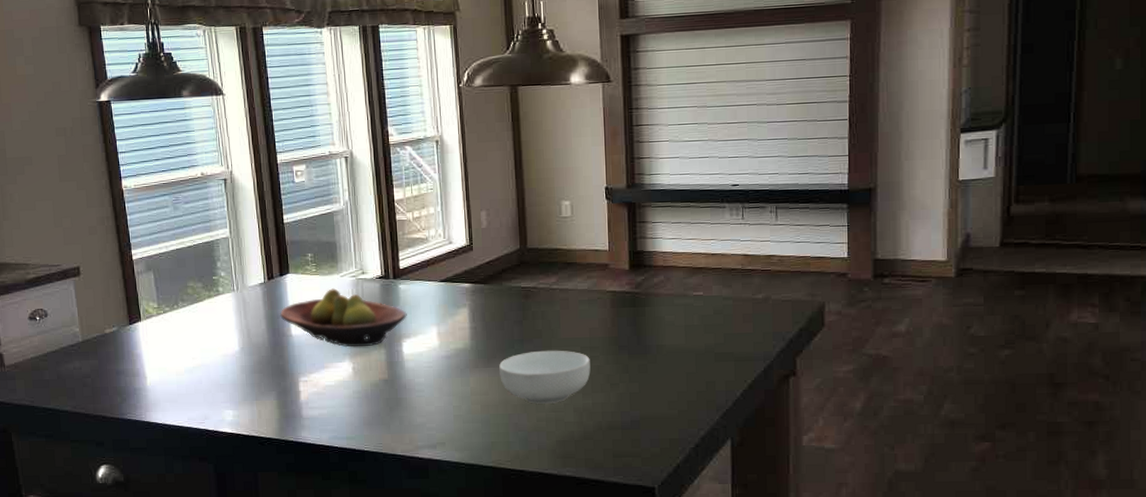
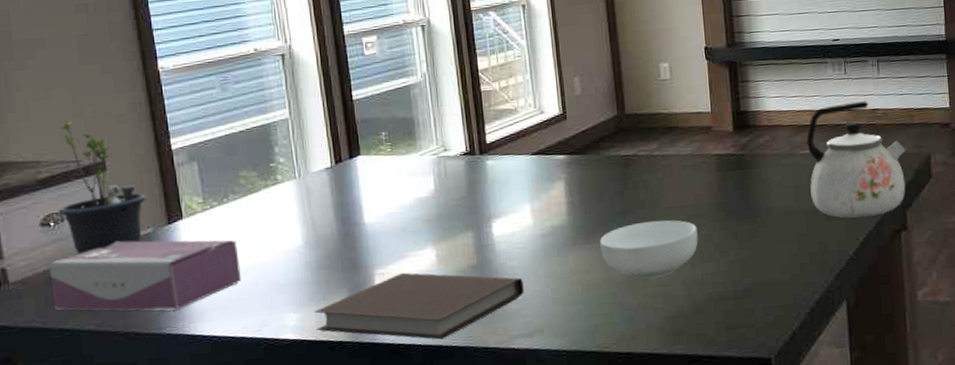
tissue box: none [35,337,188,399] -> present [49,240,241,311]
potted plant: none [42,229,113,346] -> present [58,119,147,255]
notebook: none [247,381,429,444] -> present [314,272,524,340]
fruit bowl: present [279,288,407,348] -> none [349,169,496,233]
kettle: none [700,247,799,361] -> present [806,101,906,218]

